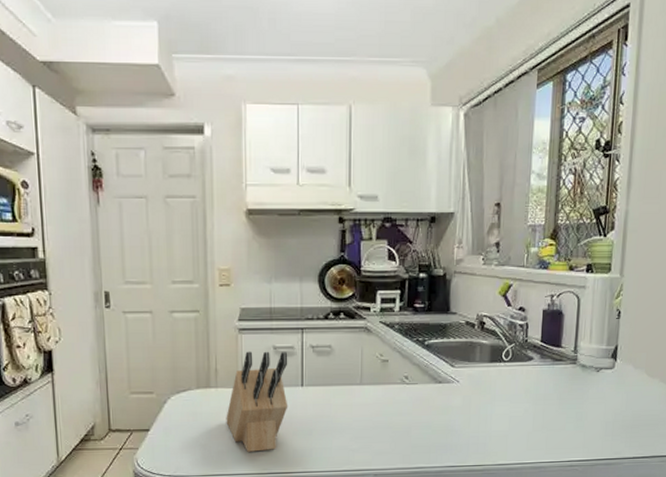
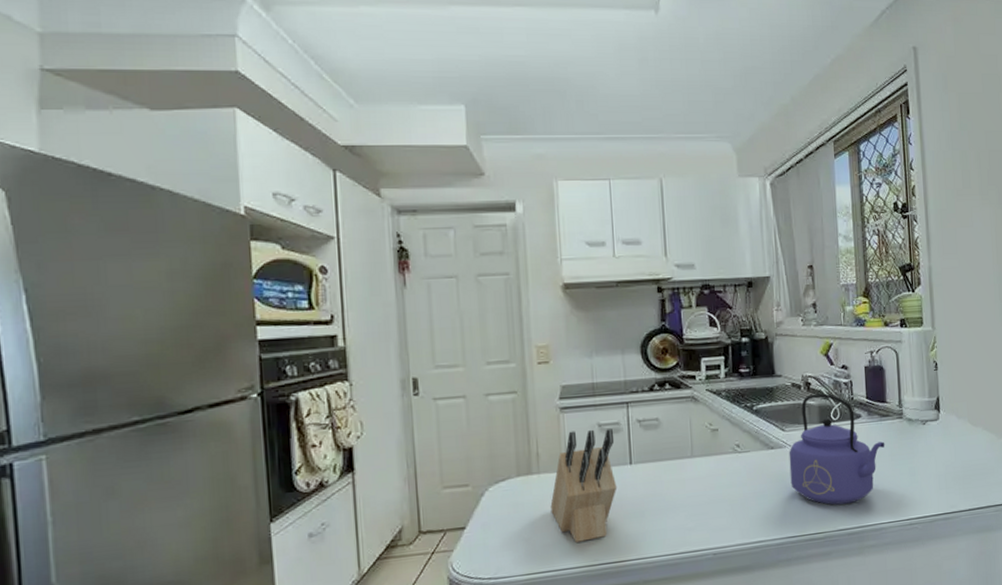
kettle: none [455,333,555,441] -> present [789,393,885,505]

